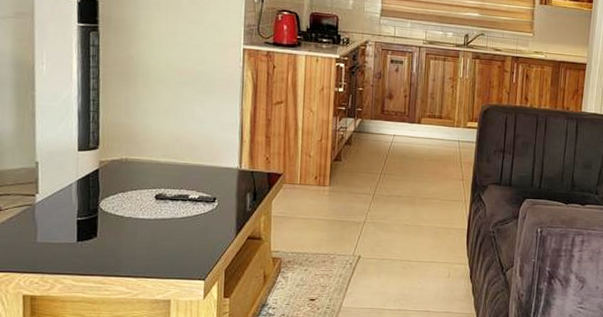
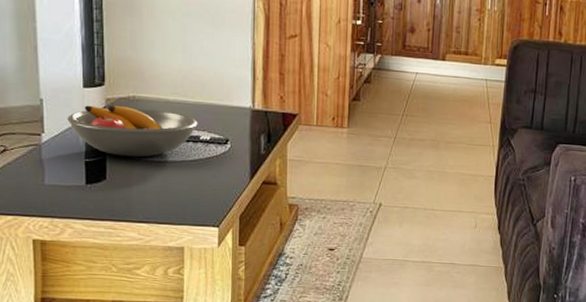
fruit bowl: none [61,167,187,216] -> present [67,105,198,157]

